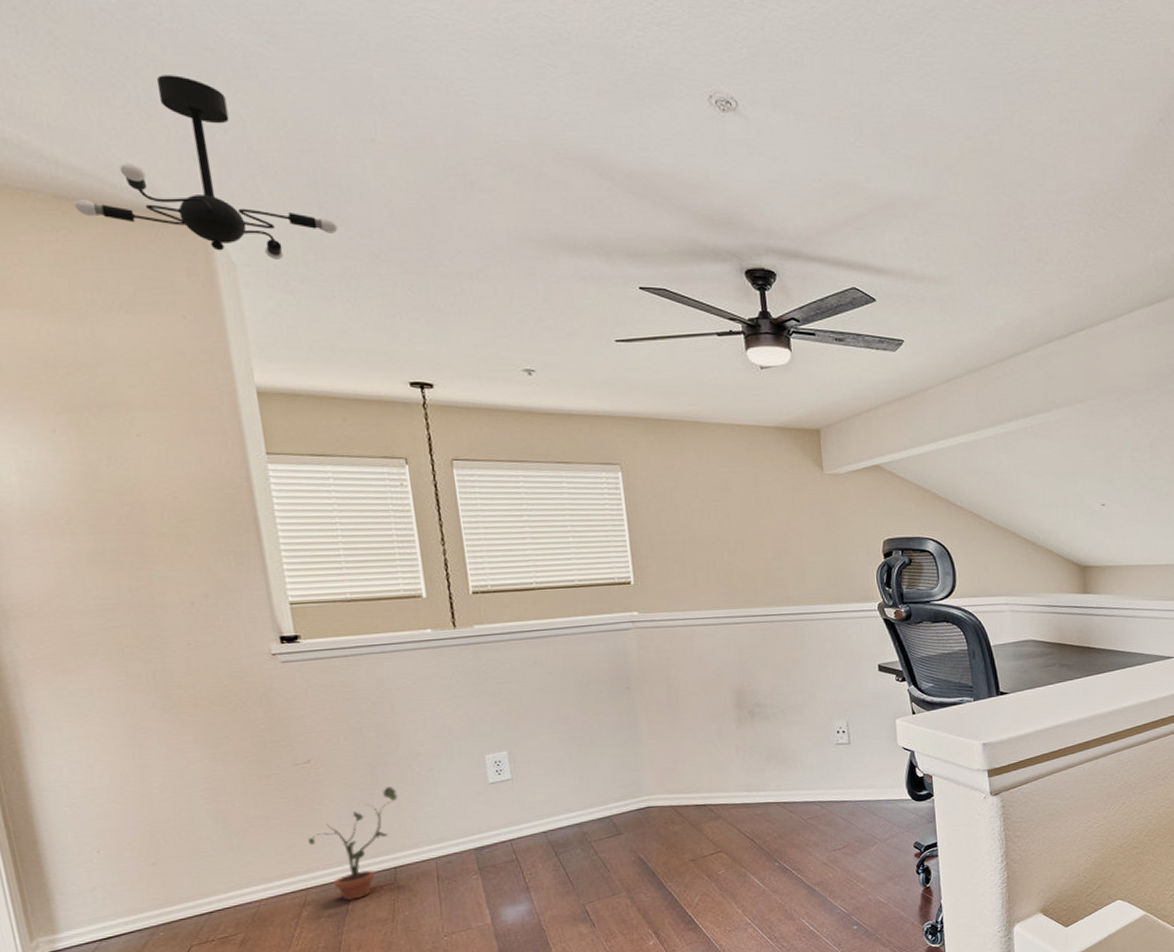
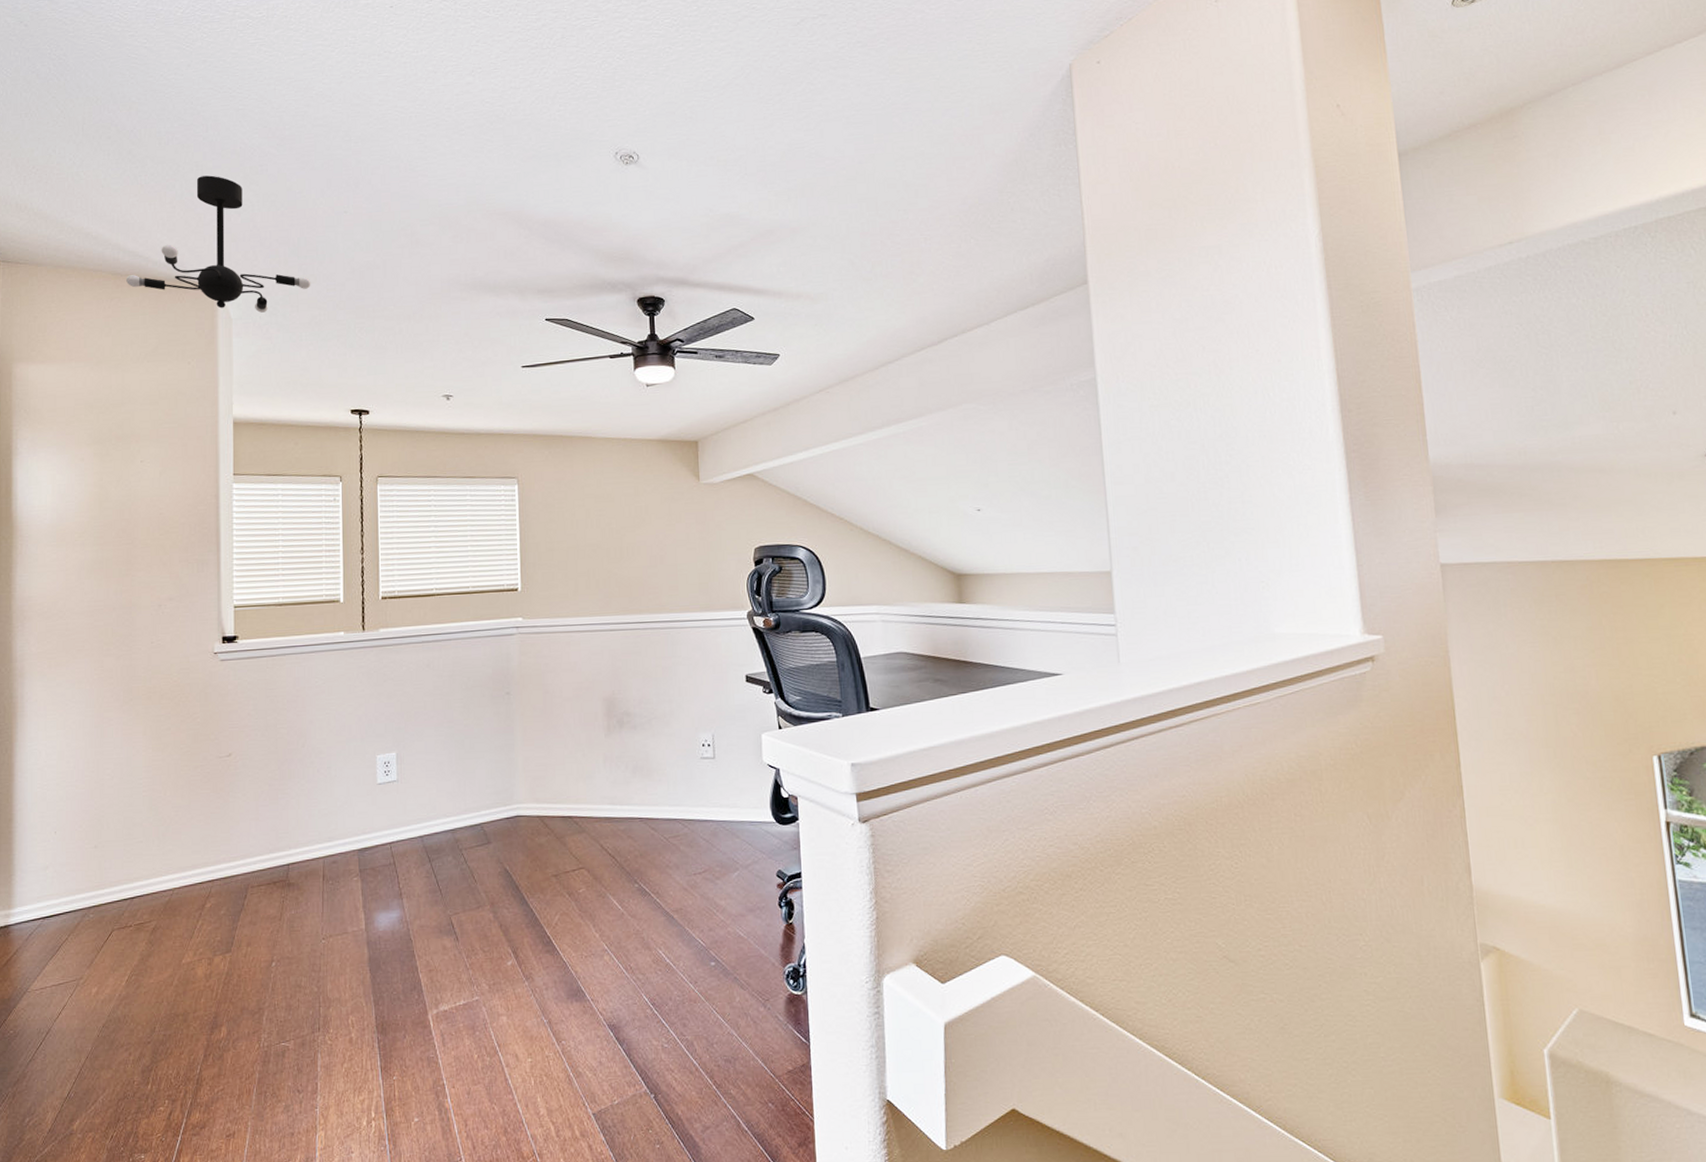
potted plant: present [307,786,398,901] -> none [219,783,299,895]

